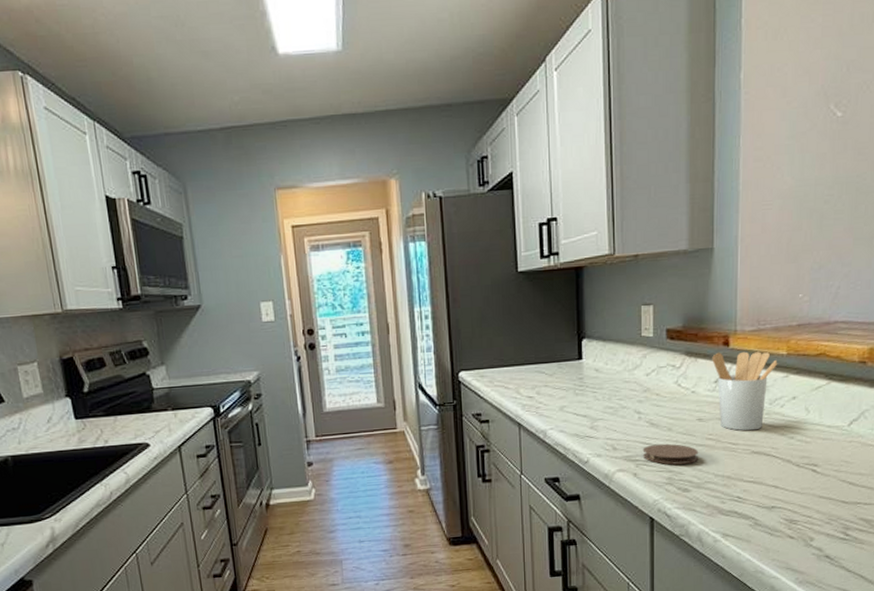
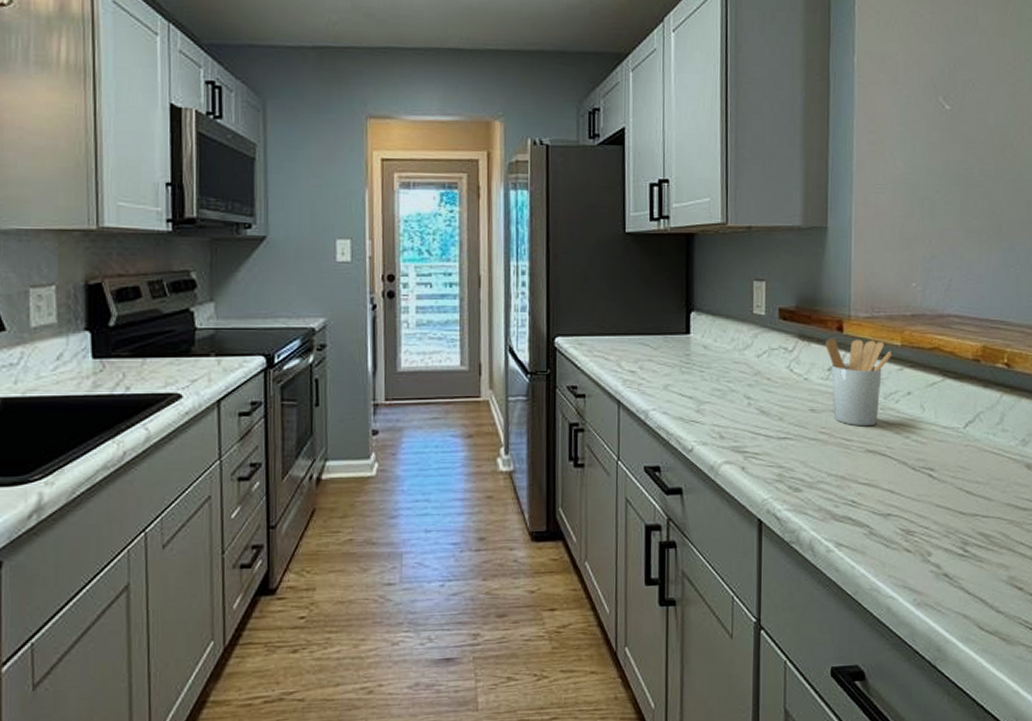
coaster: present [642,443,699,465] -> none [751,435,811,460]

